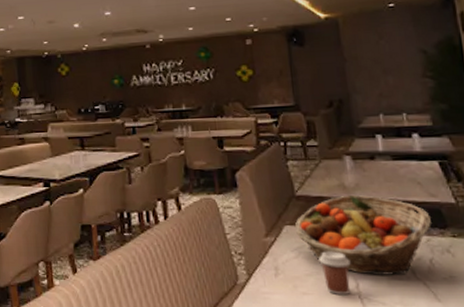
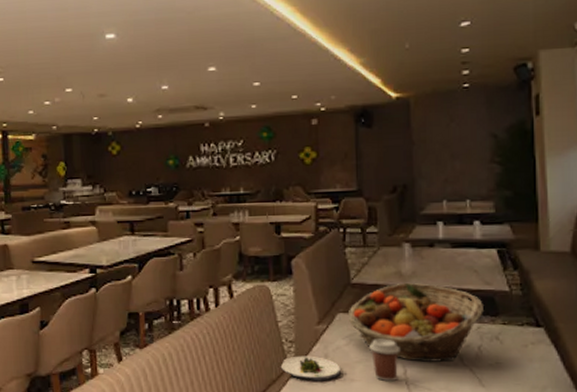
salad plate: none [231,268,292,294] -> present [280,355,341,381]

